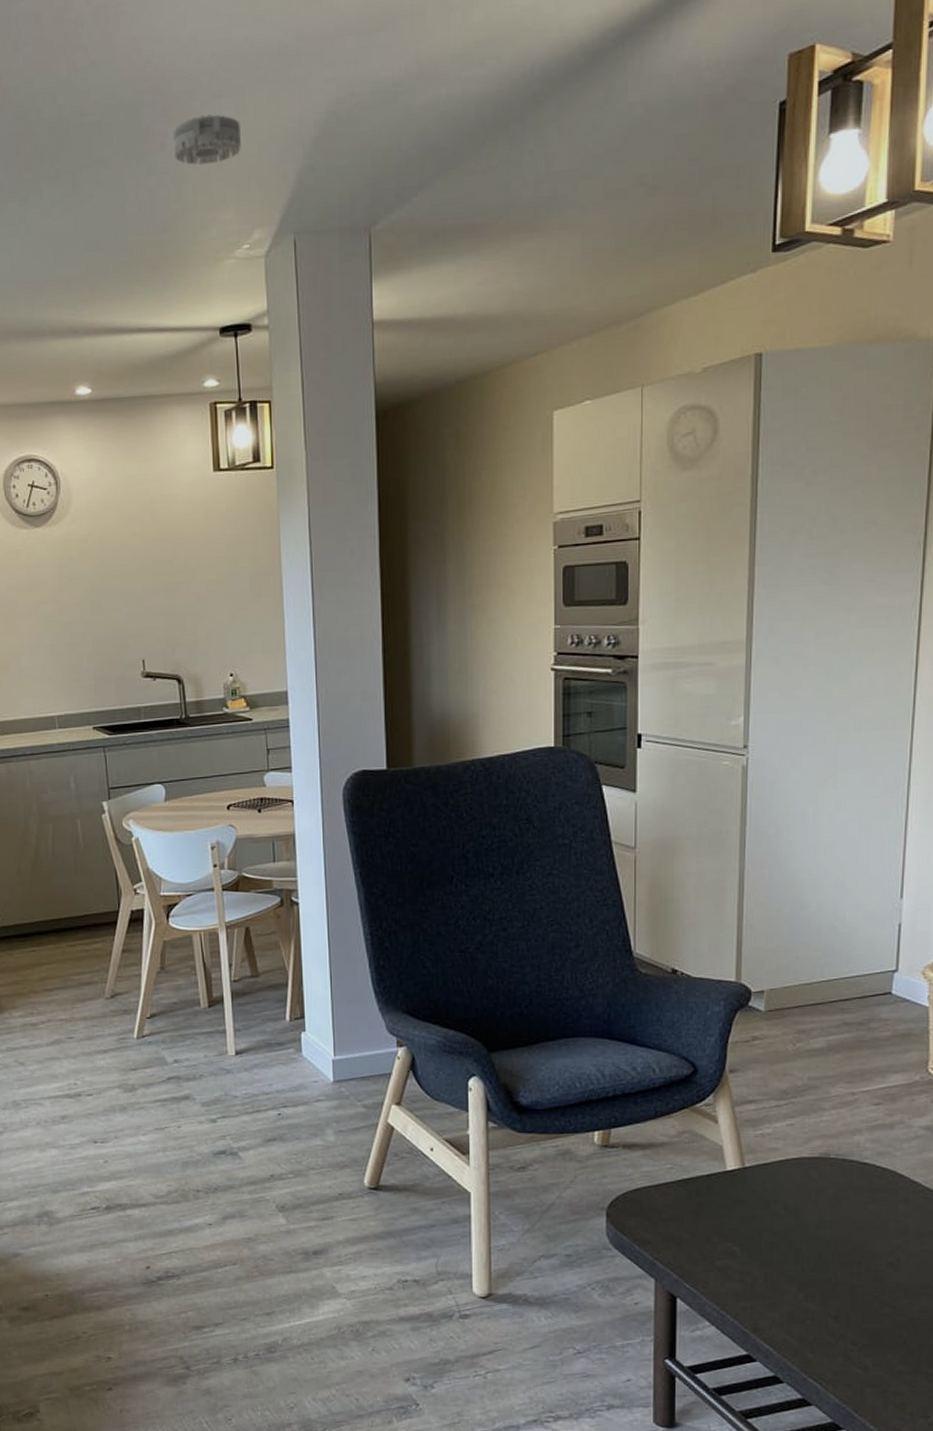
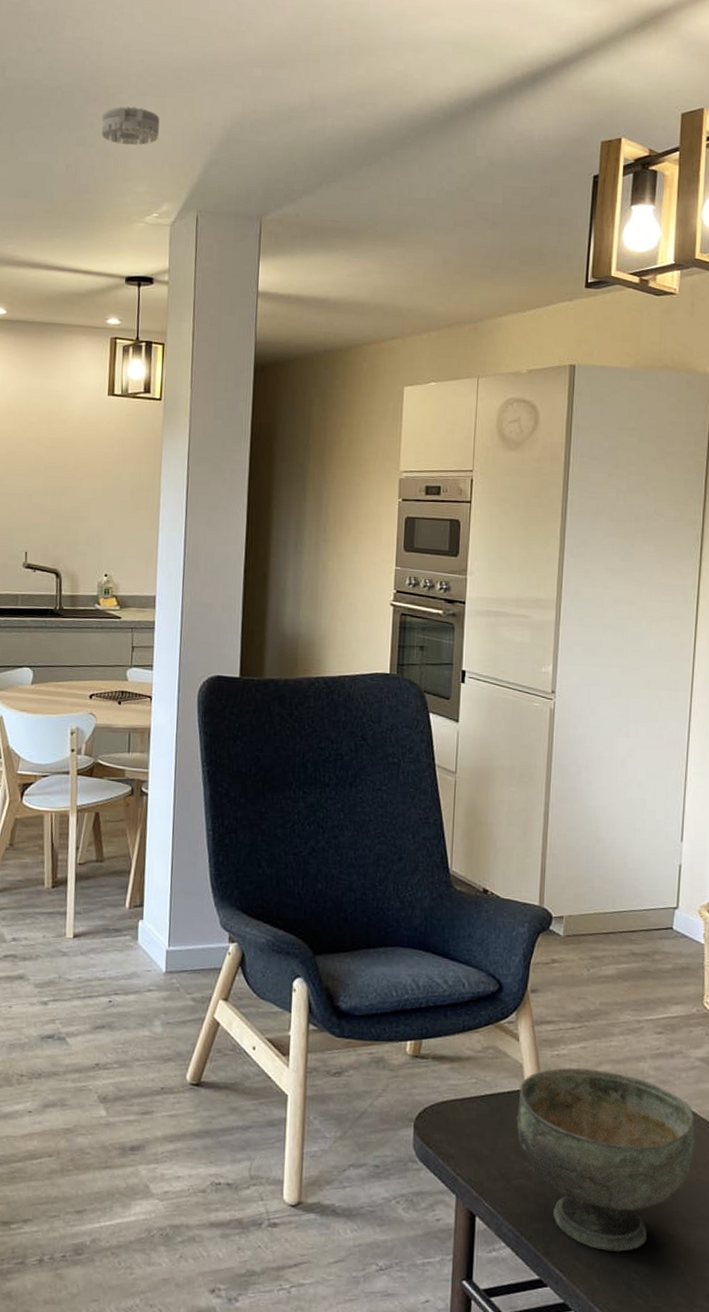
decorative bowl: none [717,1146,919,1325] -> present [516,1067,695,1252]

